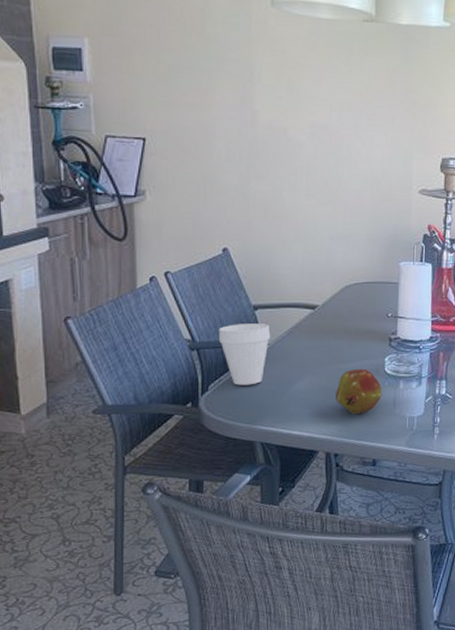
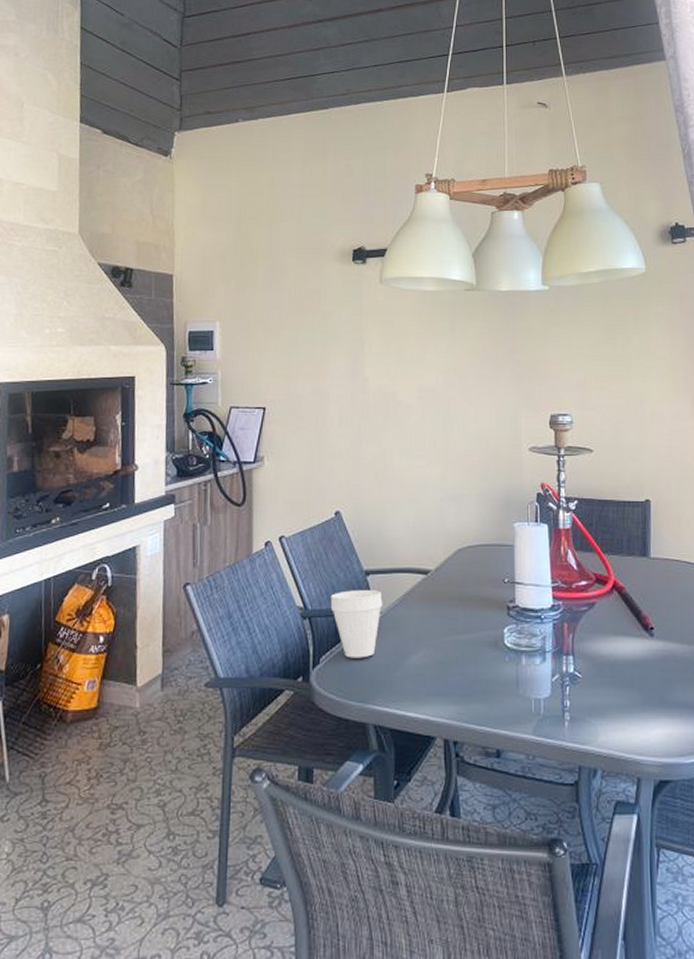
fruit: present [336,369,382,415] -> none [452,641,503,695]

